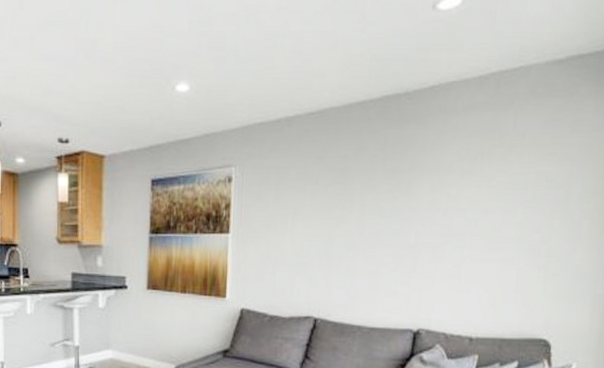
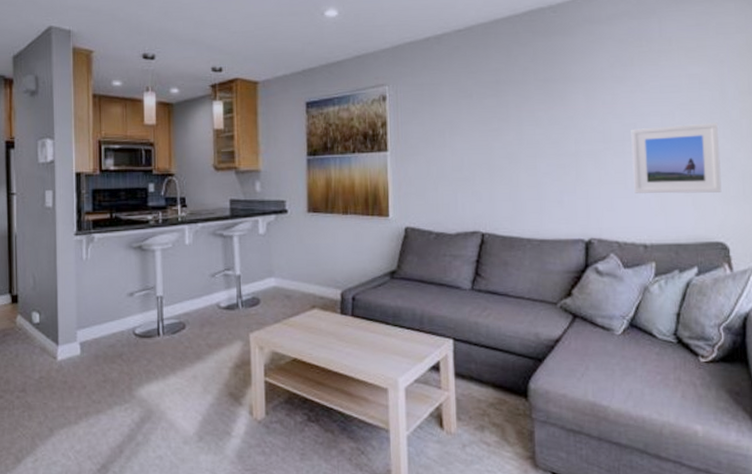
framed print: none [467,222,559,291] -> present [631,122,722,194]

